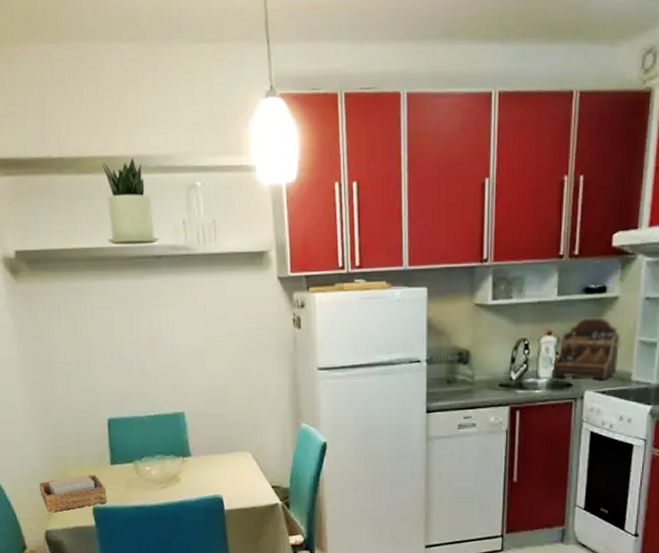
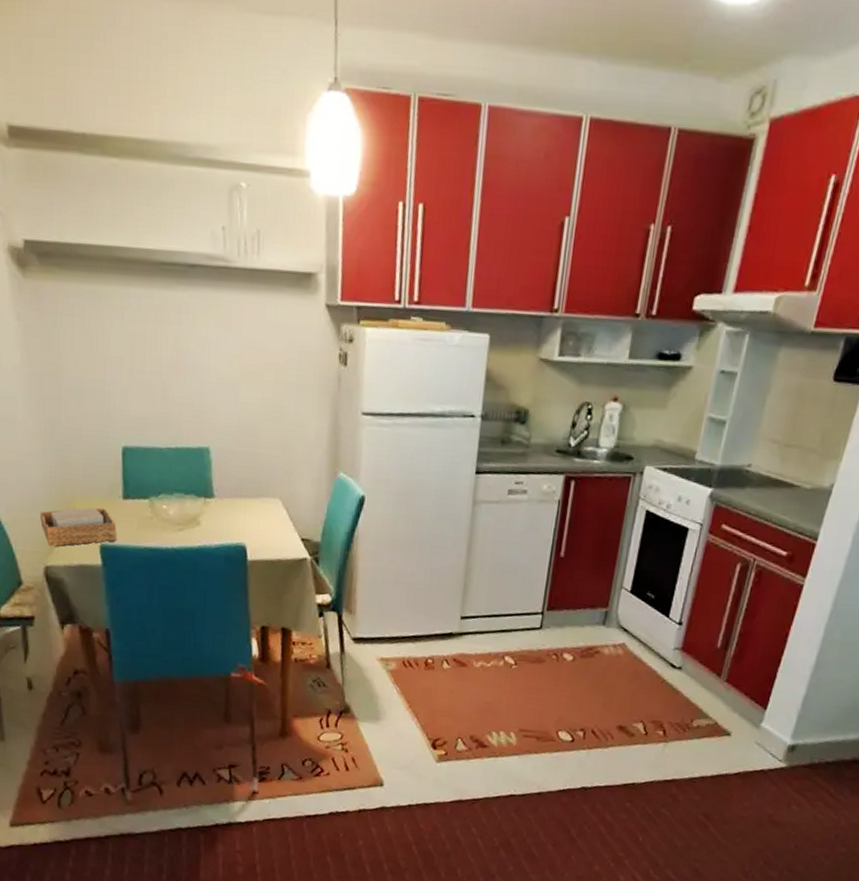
planter: present [102,158,159,246] -> none [132,144,194,251]
spice rack: present [553,317,622,382] -> none [614,386,691,458]

